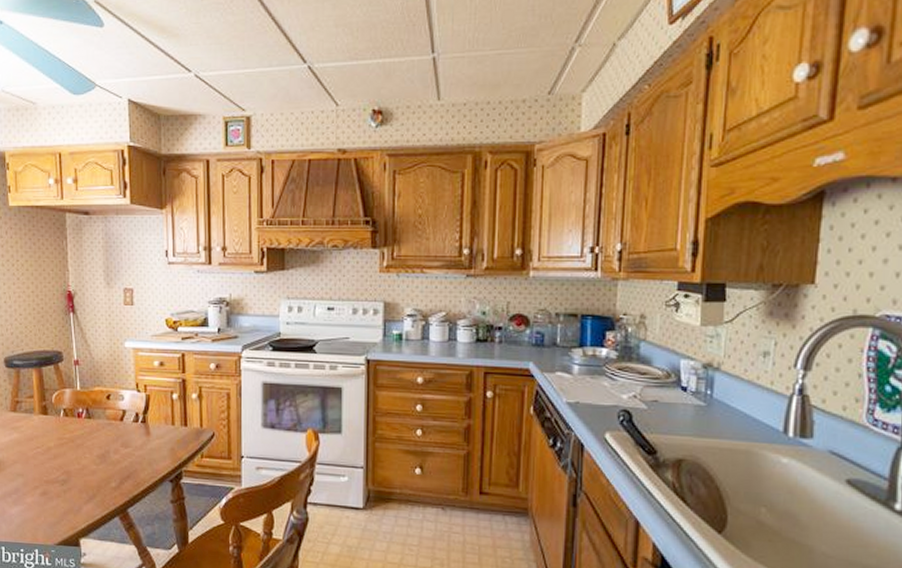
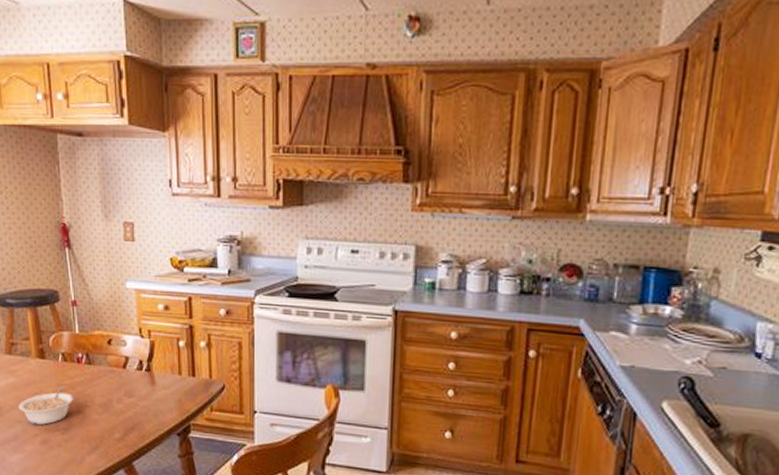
legume: none [20,439,74,478] -> present [18,385,74,426]

